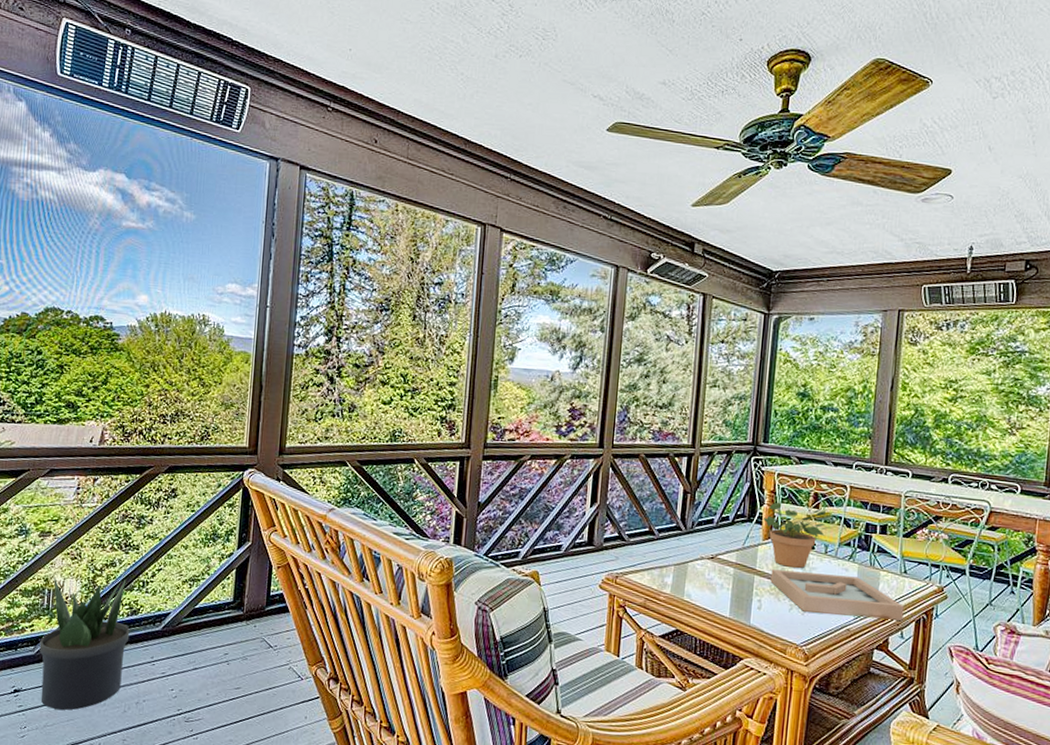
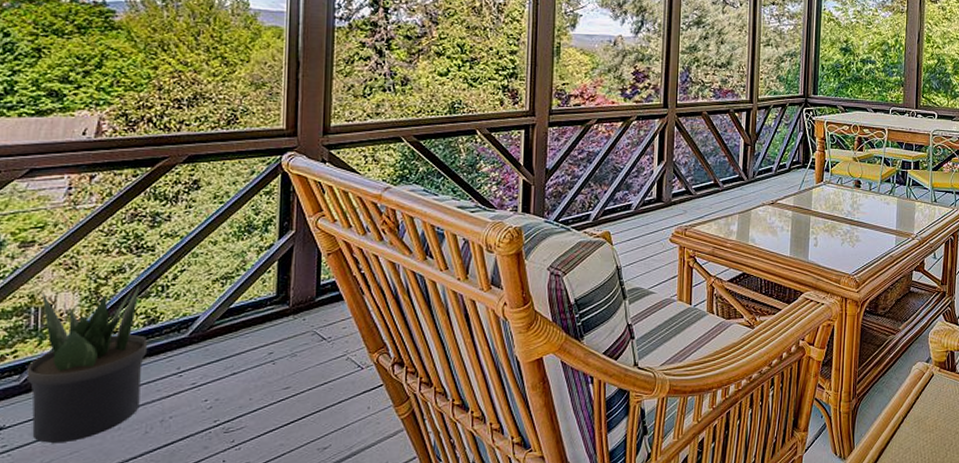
potted plant: present [764,502,832,569] -> none [816,147,874,207]
decorative tray: present [770,569,904,621] -> none [824,209,936,244]

